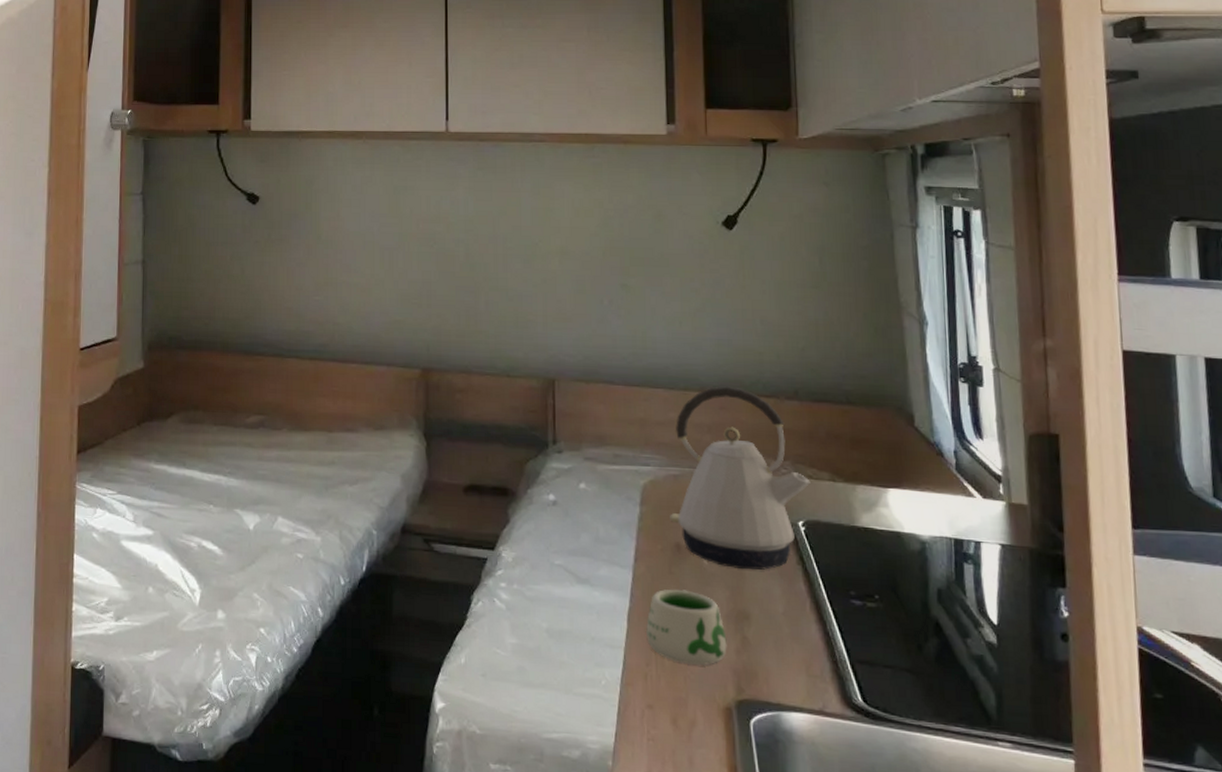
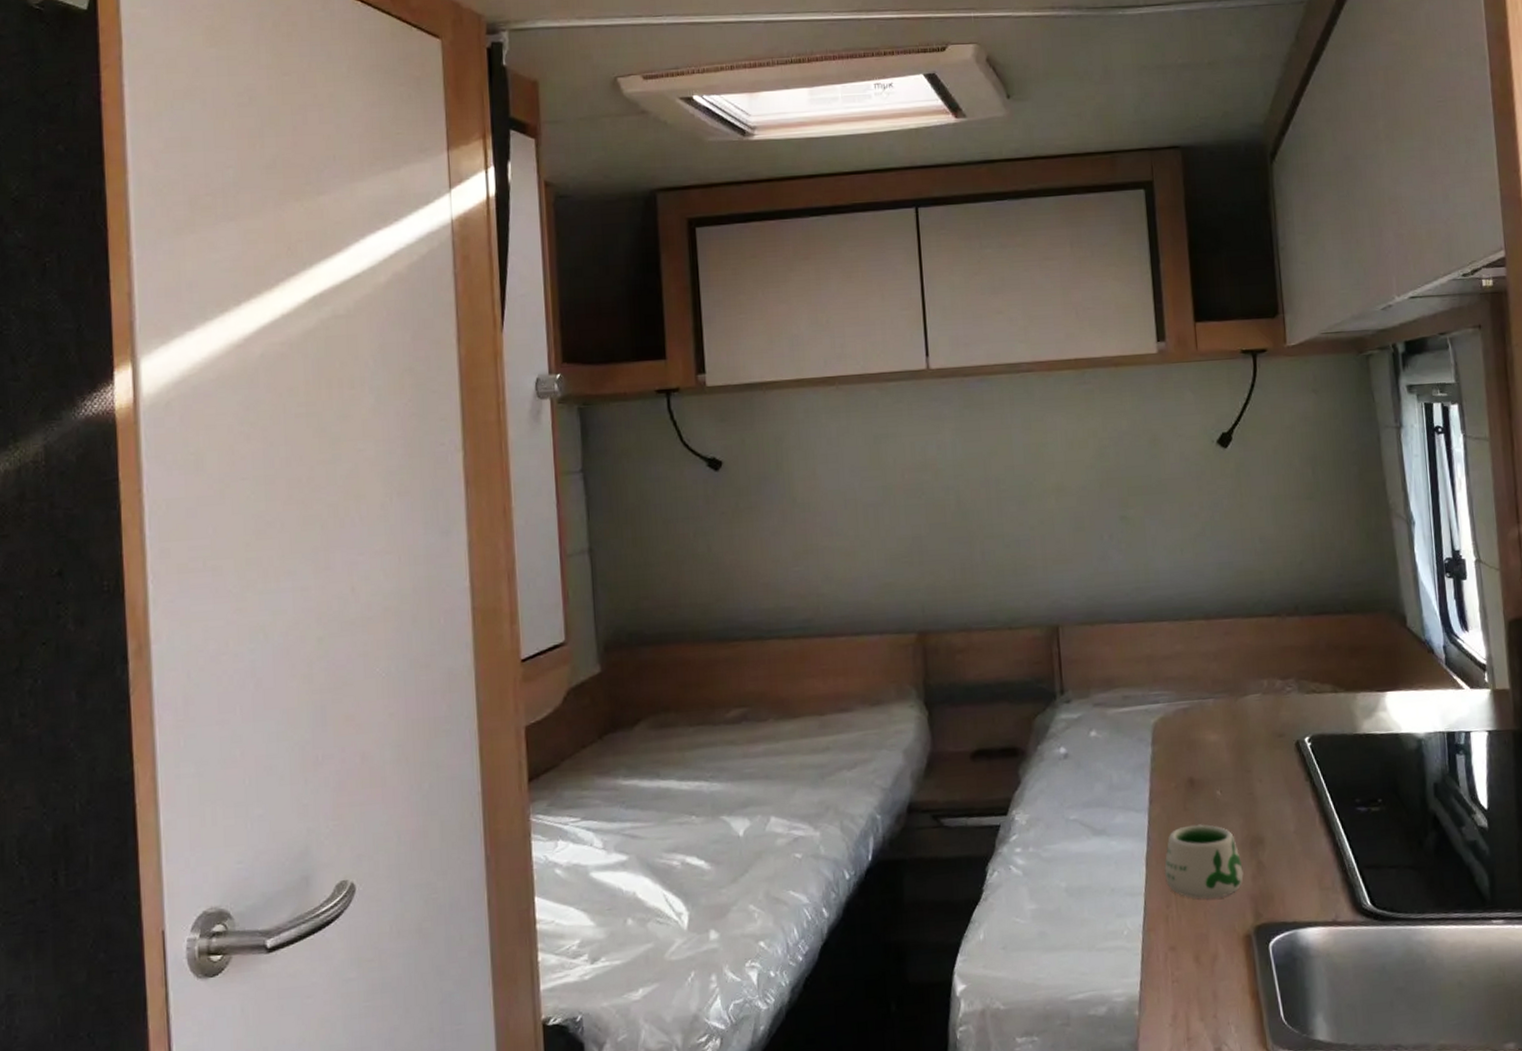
kettle: present [670,386,811,570] -> none [1181,610,1314,795]

